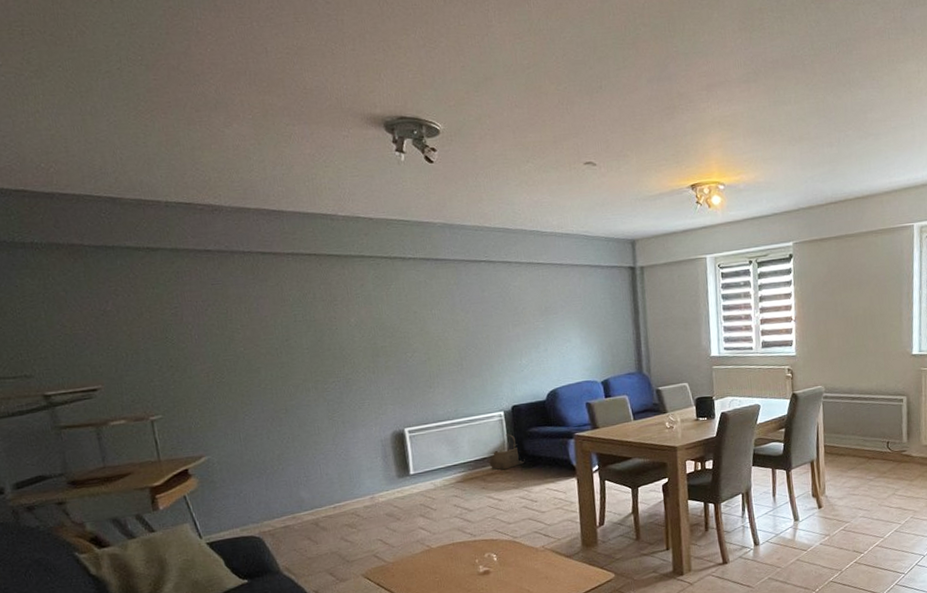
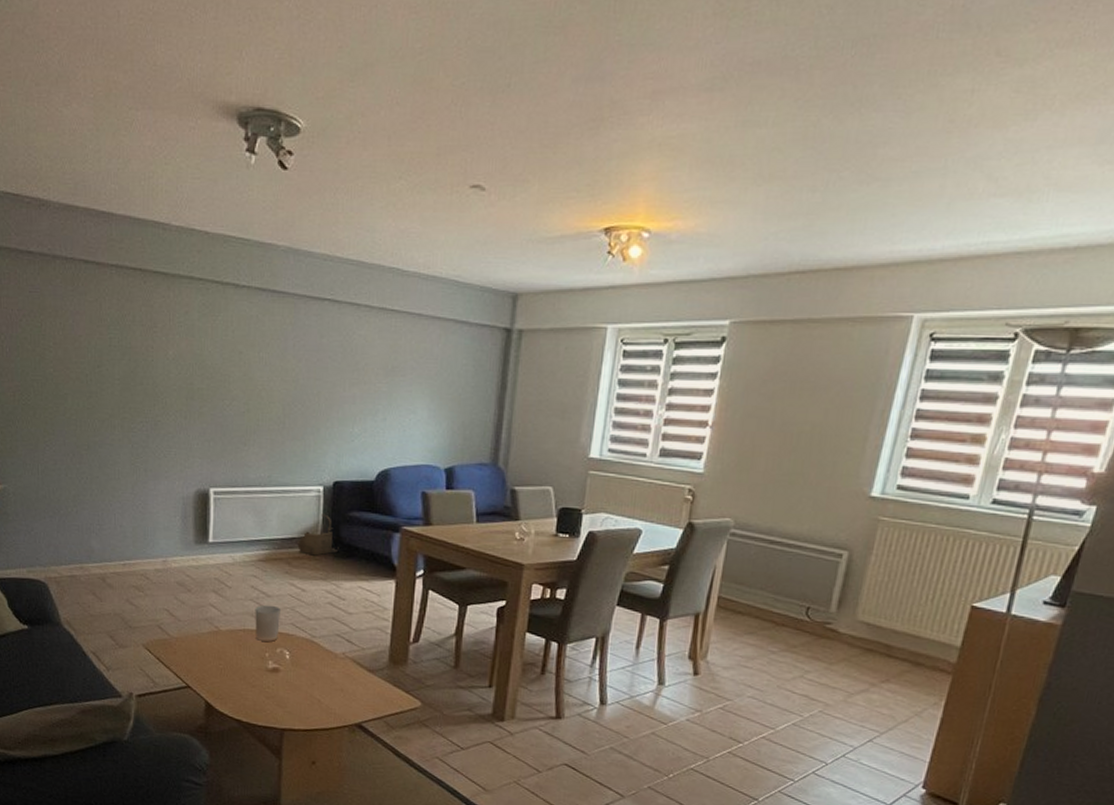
candle holder: none [460,517,485,551] -> present [255,604,282,643]

